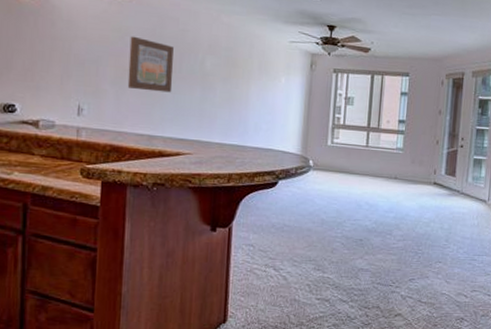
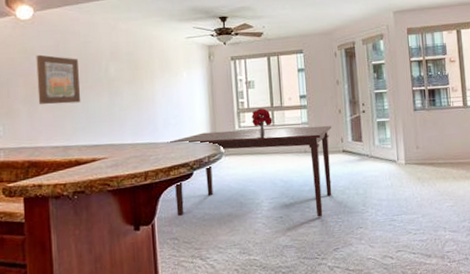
dining table: none [256,143,427,246] -> present [167,125,332,217]
bouquet: none [345,127,367,155] -> present [251,108,273,135]

